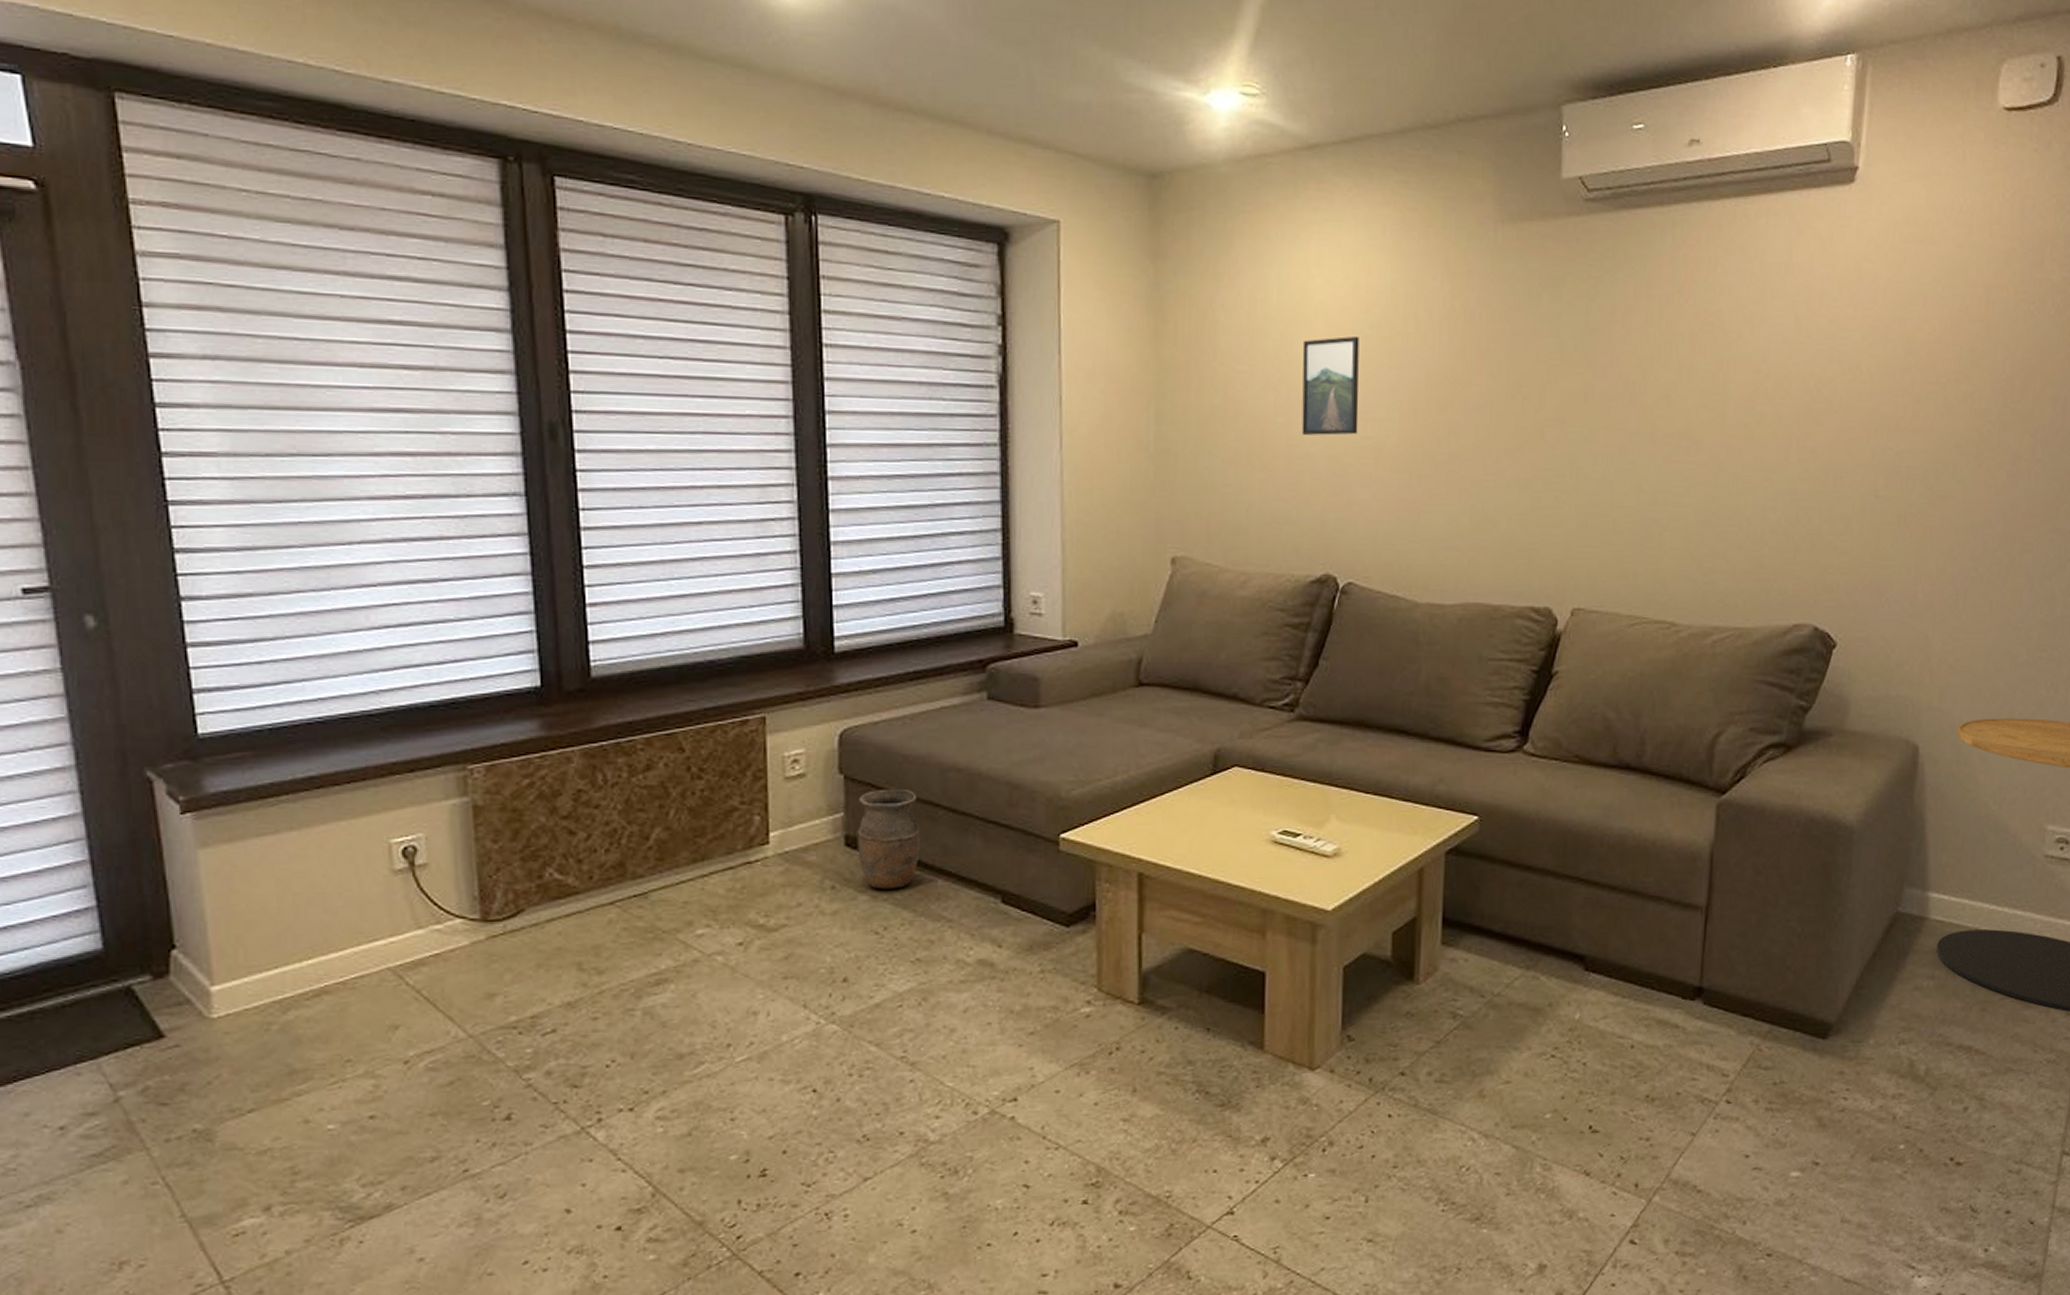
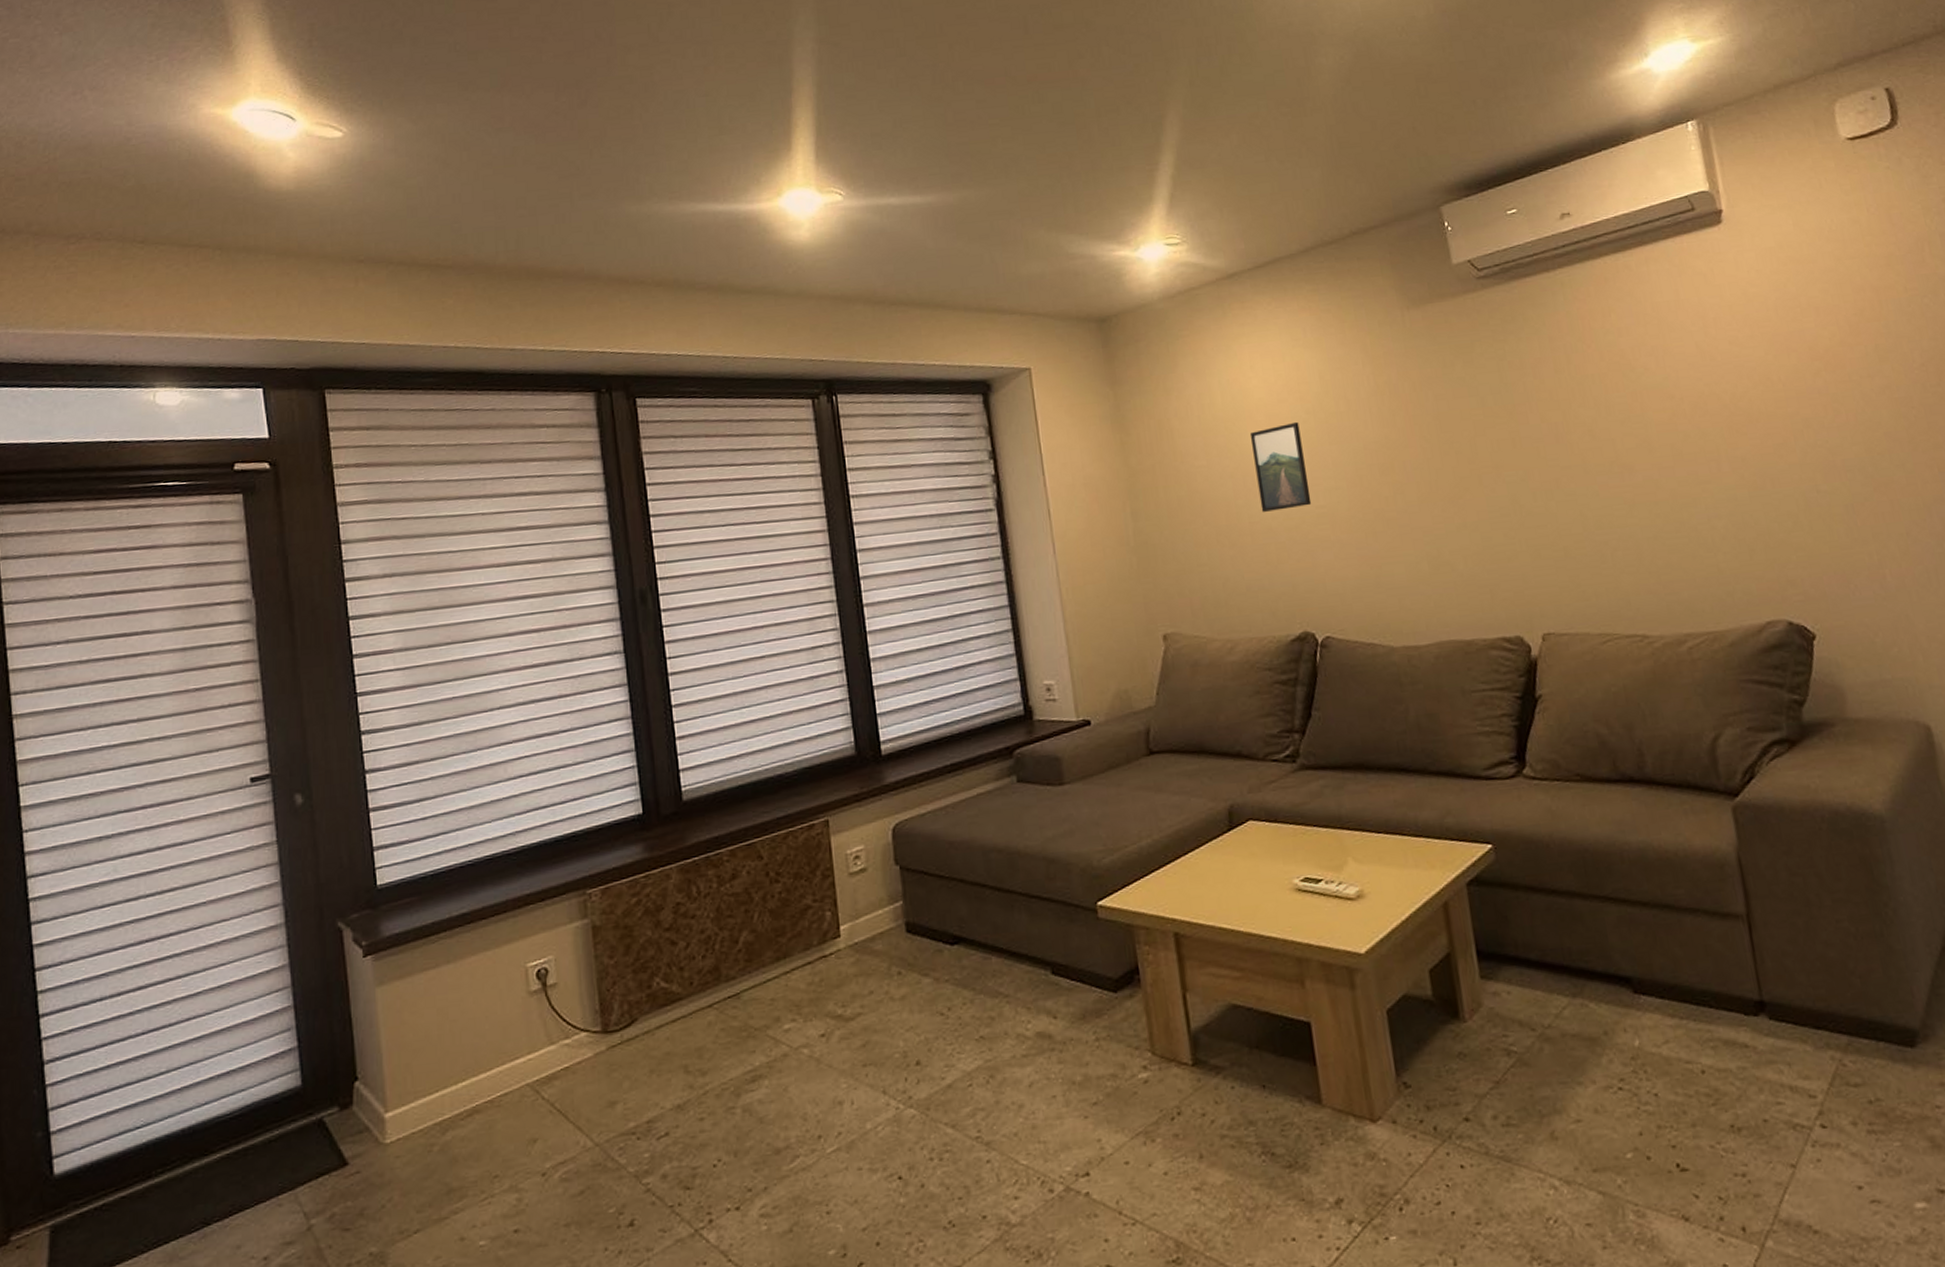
vase: present [857,788,920,890] -> none [914,873,973,972]

